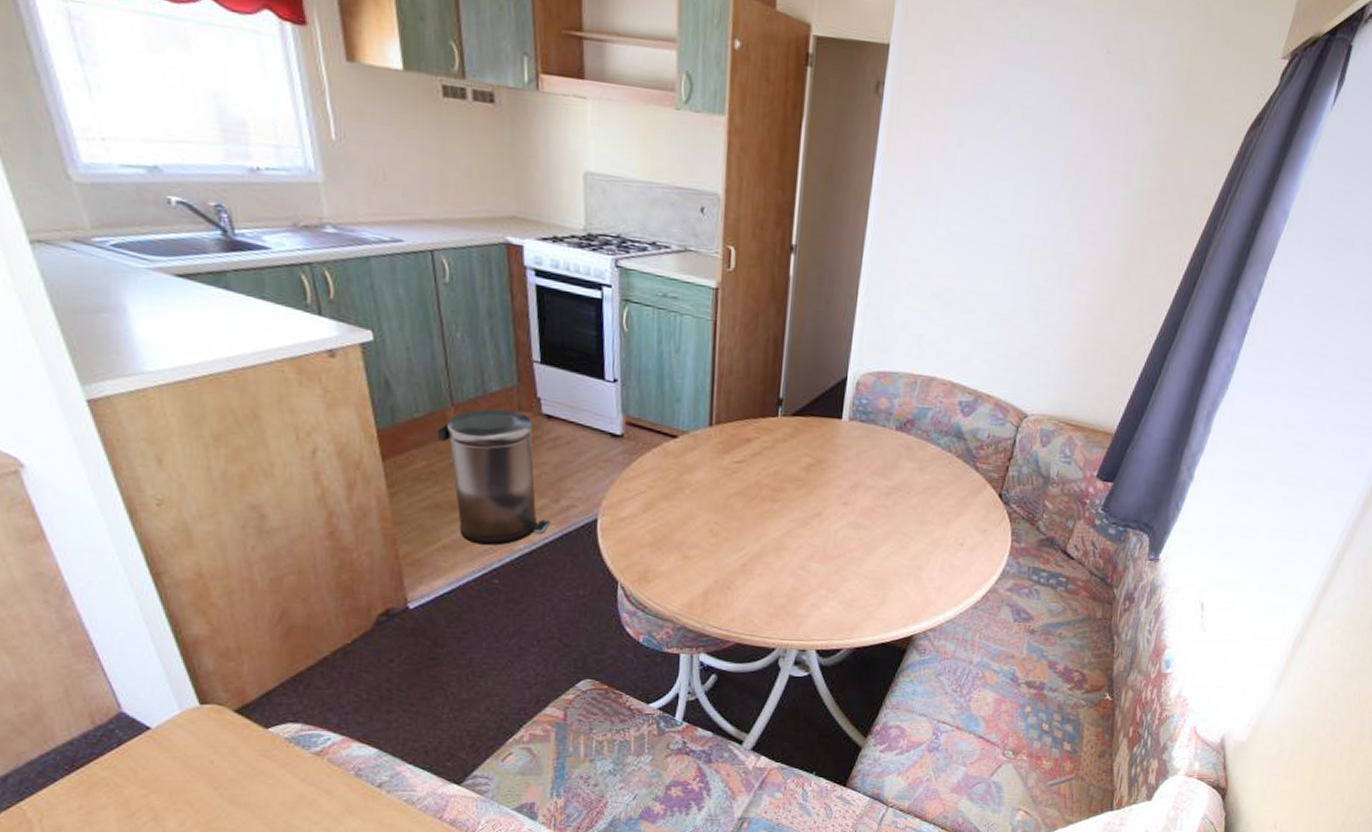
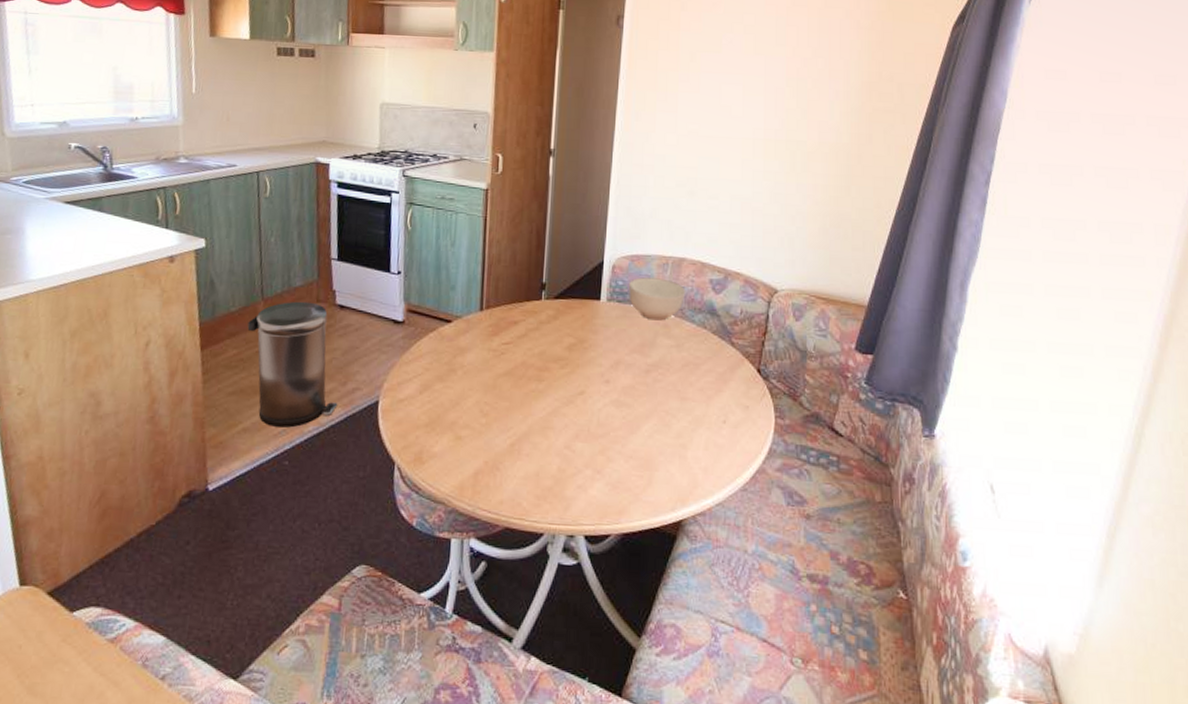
bowl: none [872,396,934,443] -> present [629,277,686,321]

